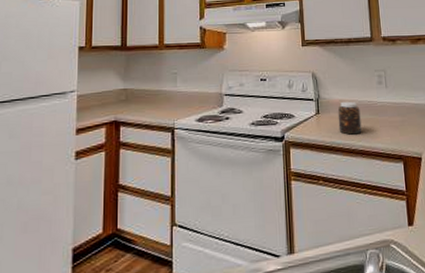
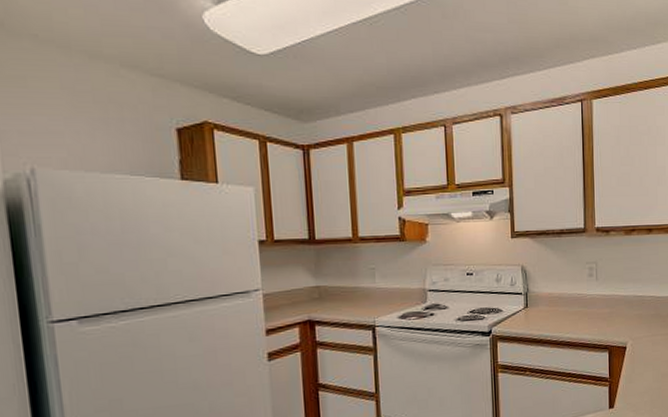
jar: present [337,101,362,135] -> none [546,294,570,327]

